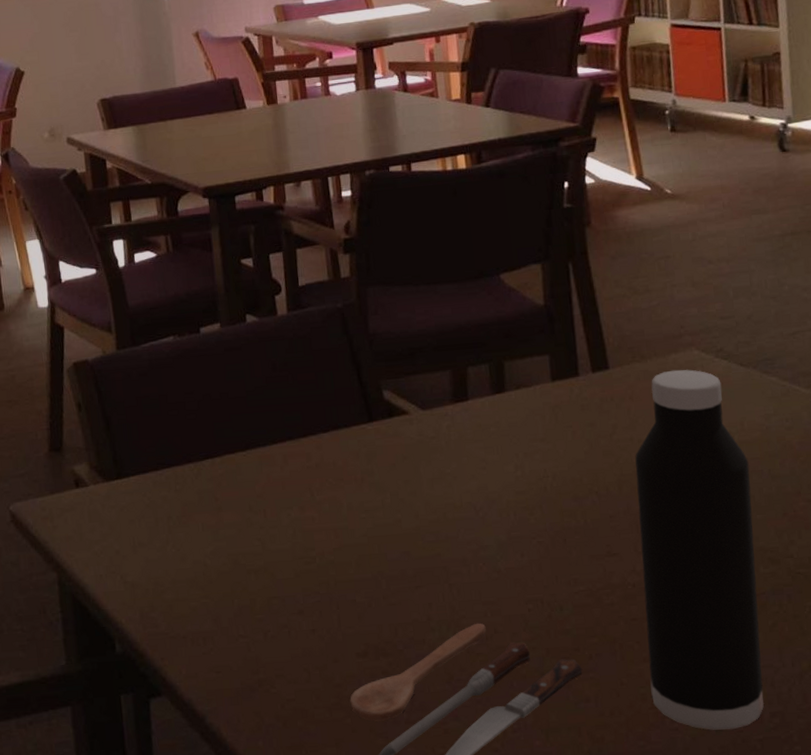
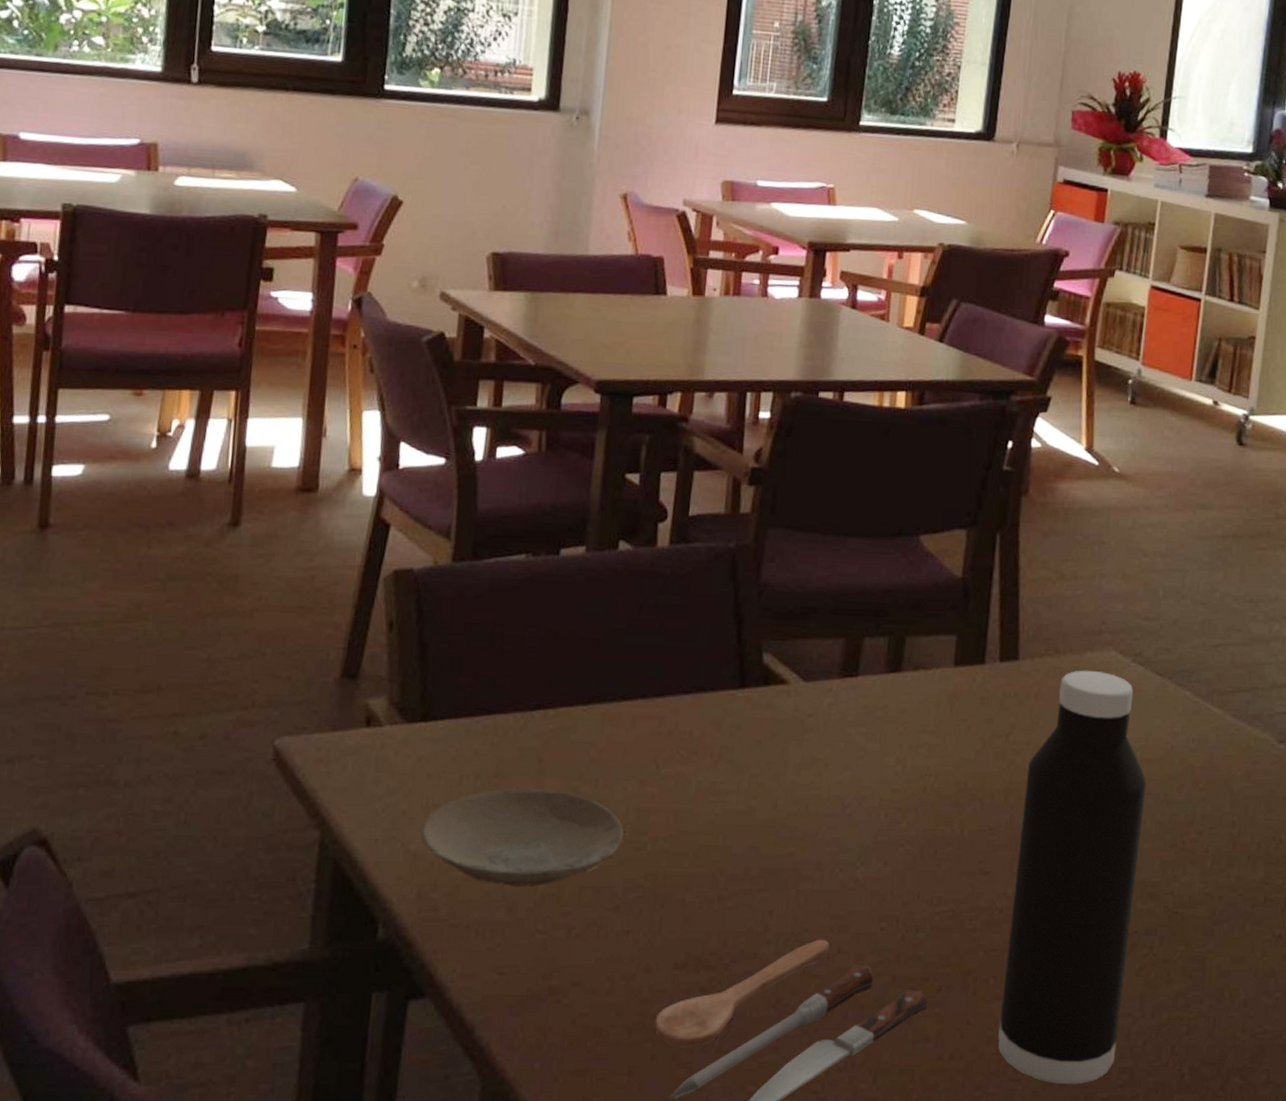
plate: none [134,522,295,602] -> present [421,788,623,887]

